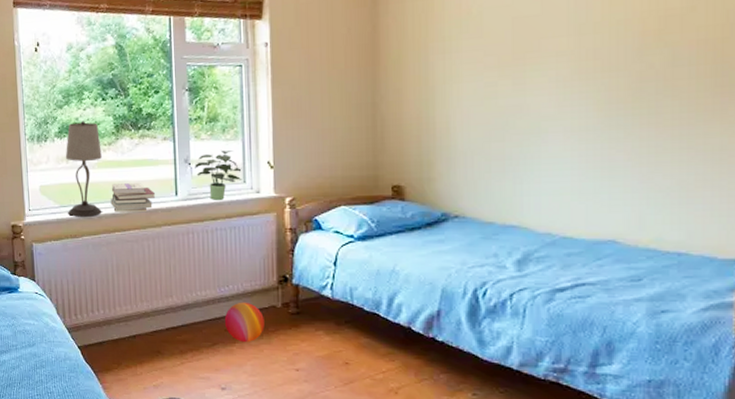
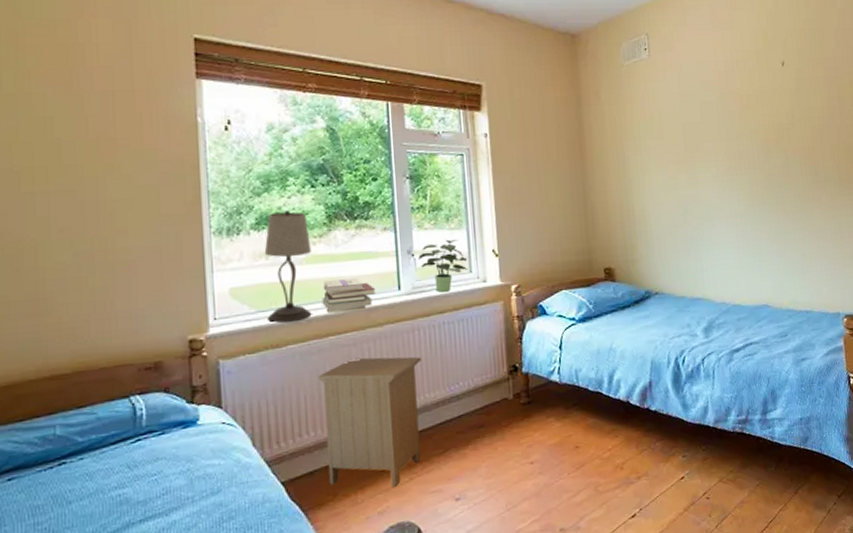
nightstand: none [106,253,195,367] -> present [317,356,421,487]
ball: present [224,302,264,343] -> none [455,398,497,443]

